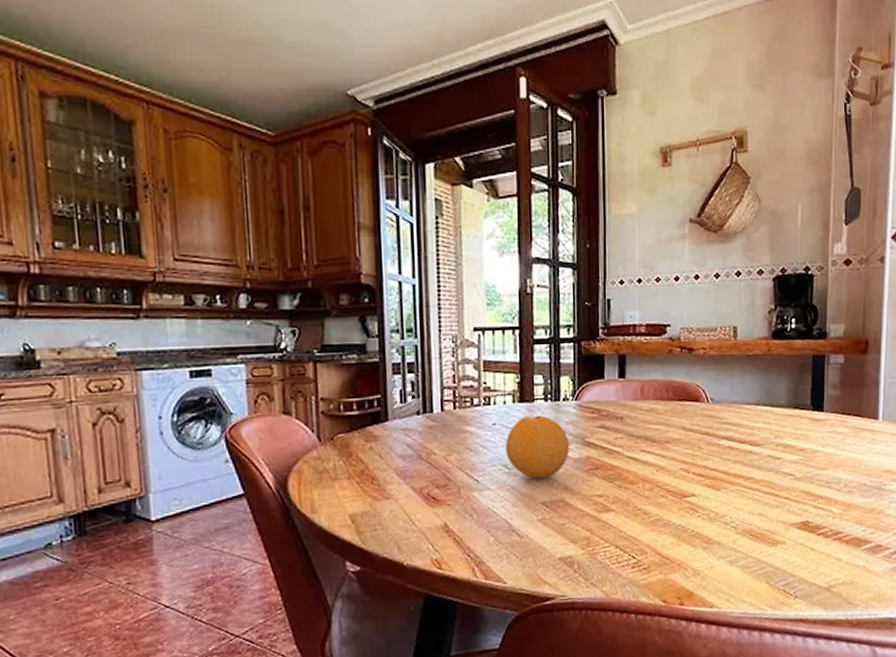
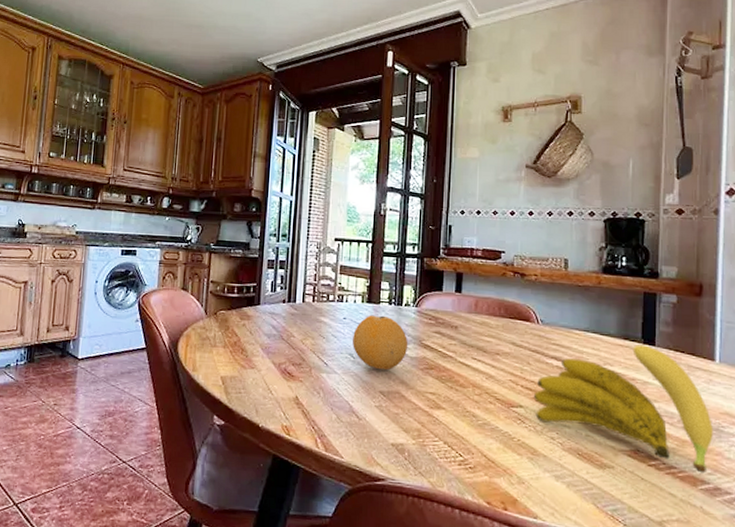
banana: none [705,412,875,534] -> present [533,344,713,474]

